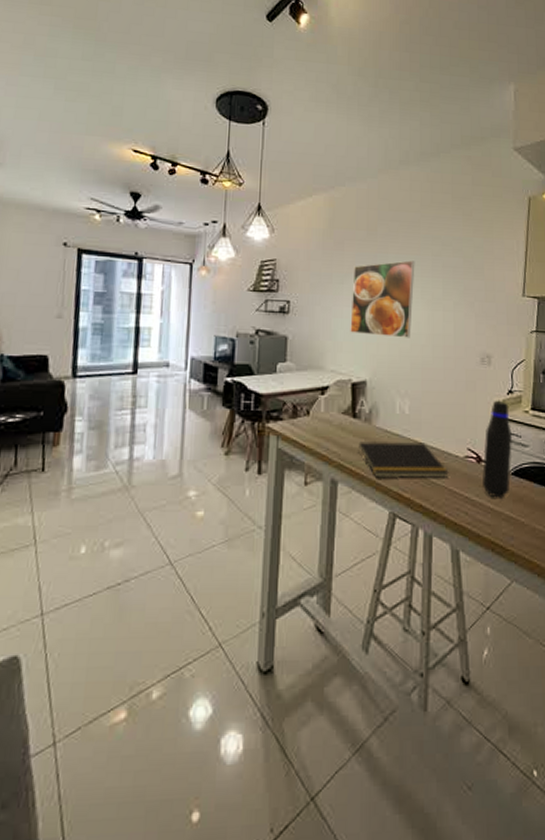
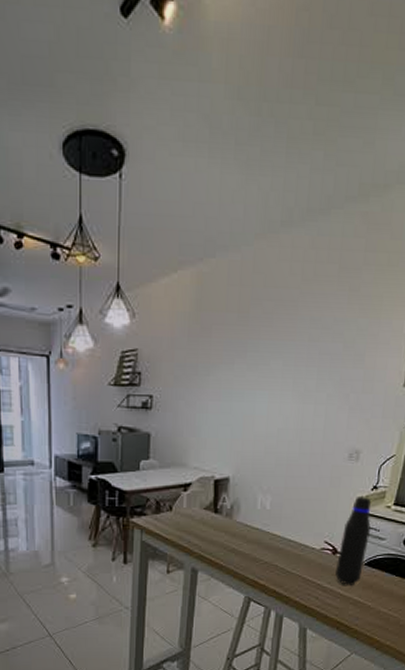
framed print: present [350,260,415,338] -> none [215,347,289,434]
notepad: present [357,442,449,479] -> none [217,535,304,568]

